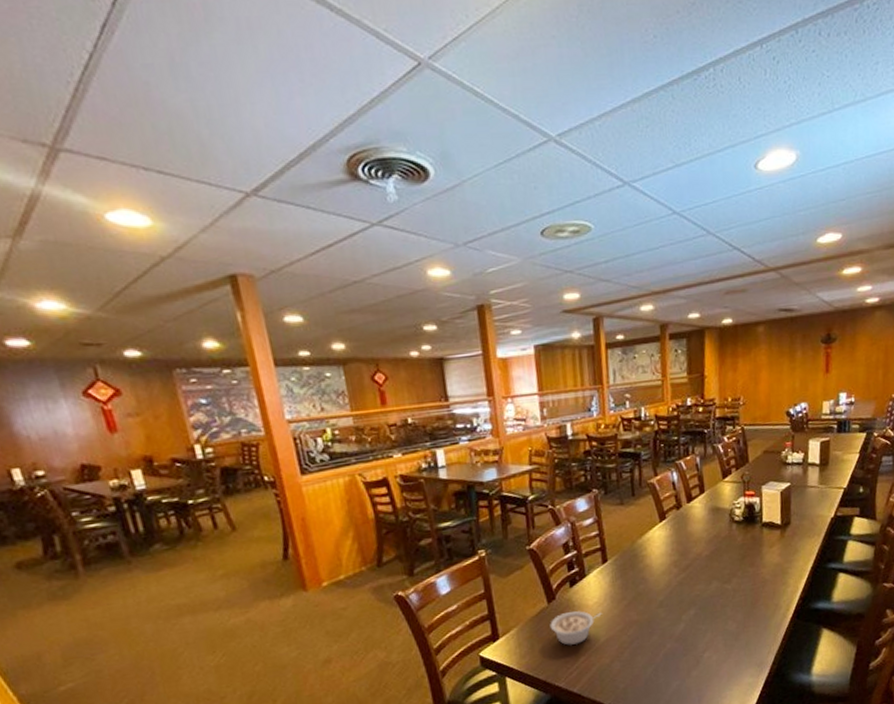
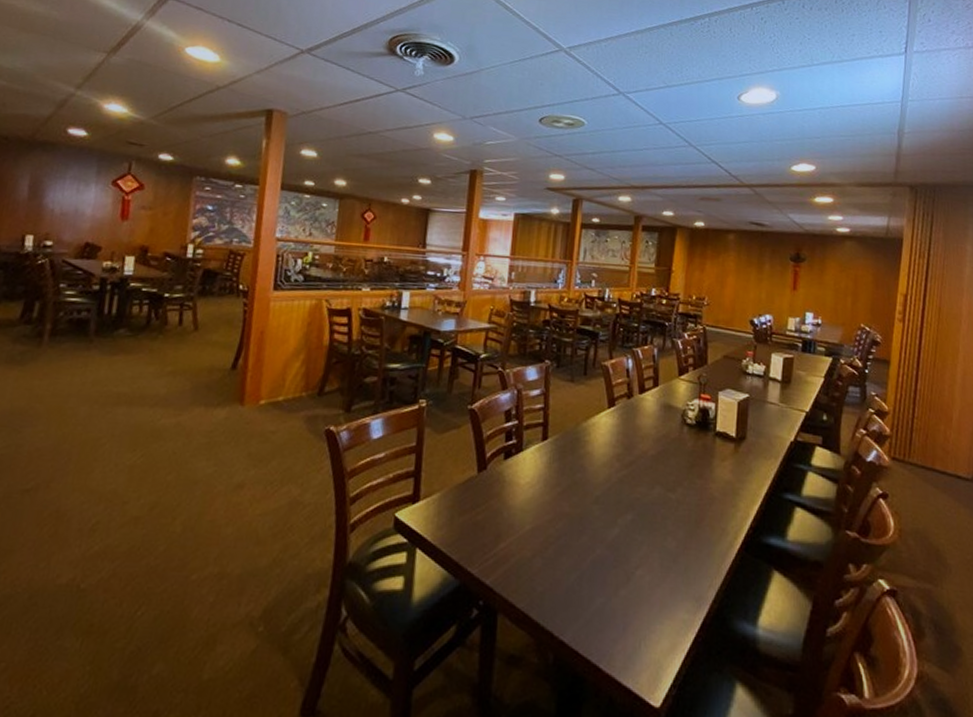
legume: present [550,611,602,645] -> none [475,487,532,526]

